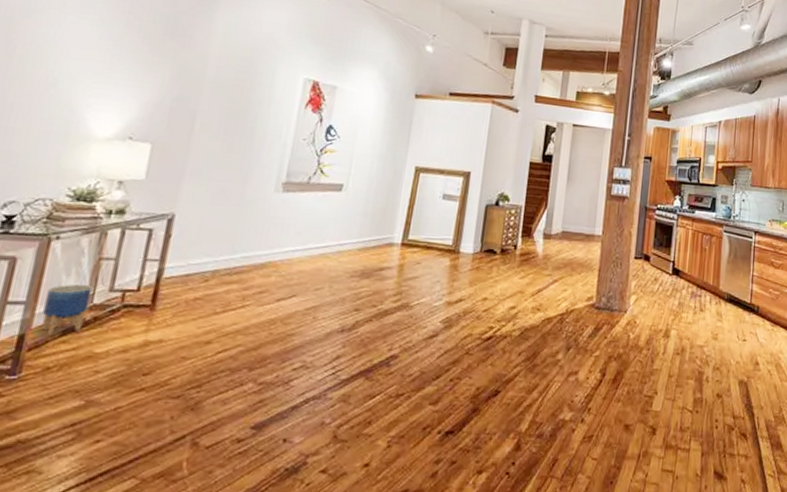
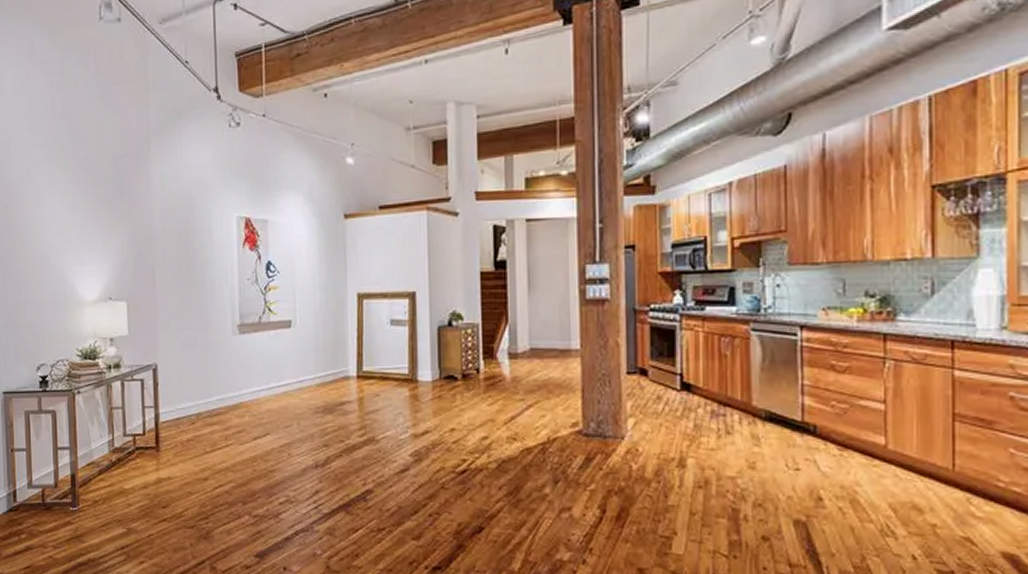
planter: present [41,284,93,336] -> none [82,430,112,475]

